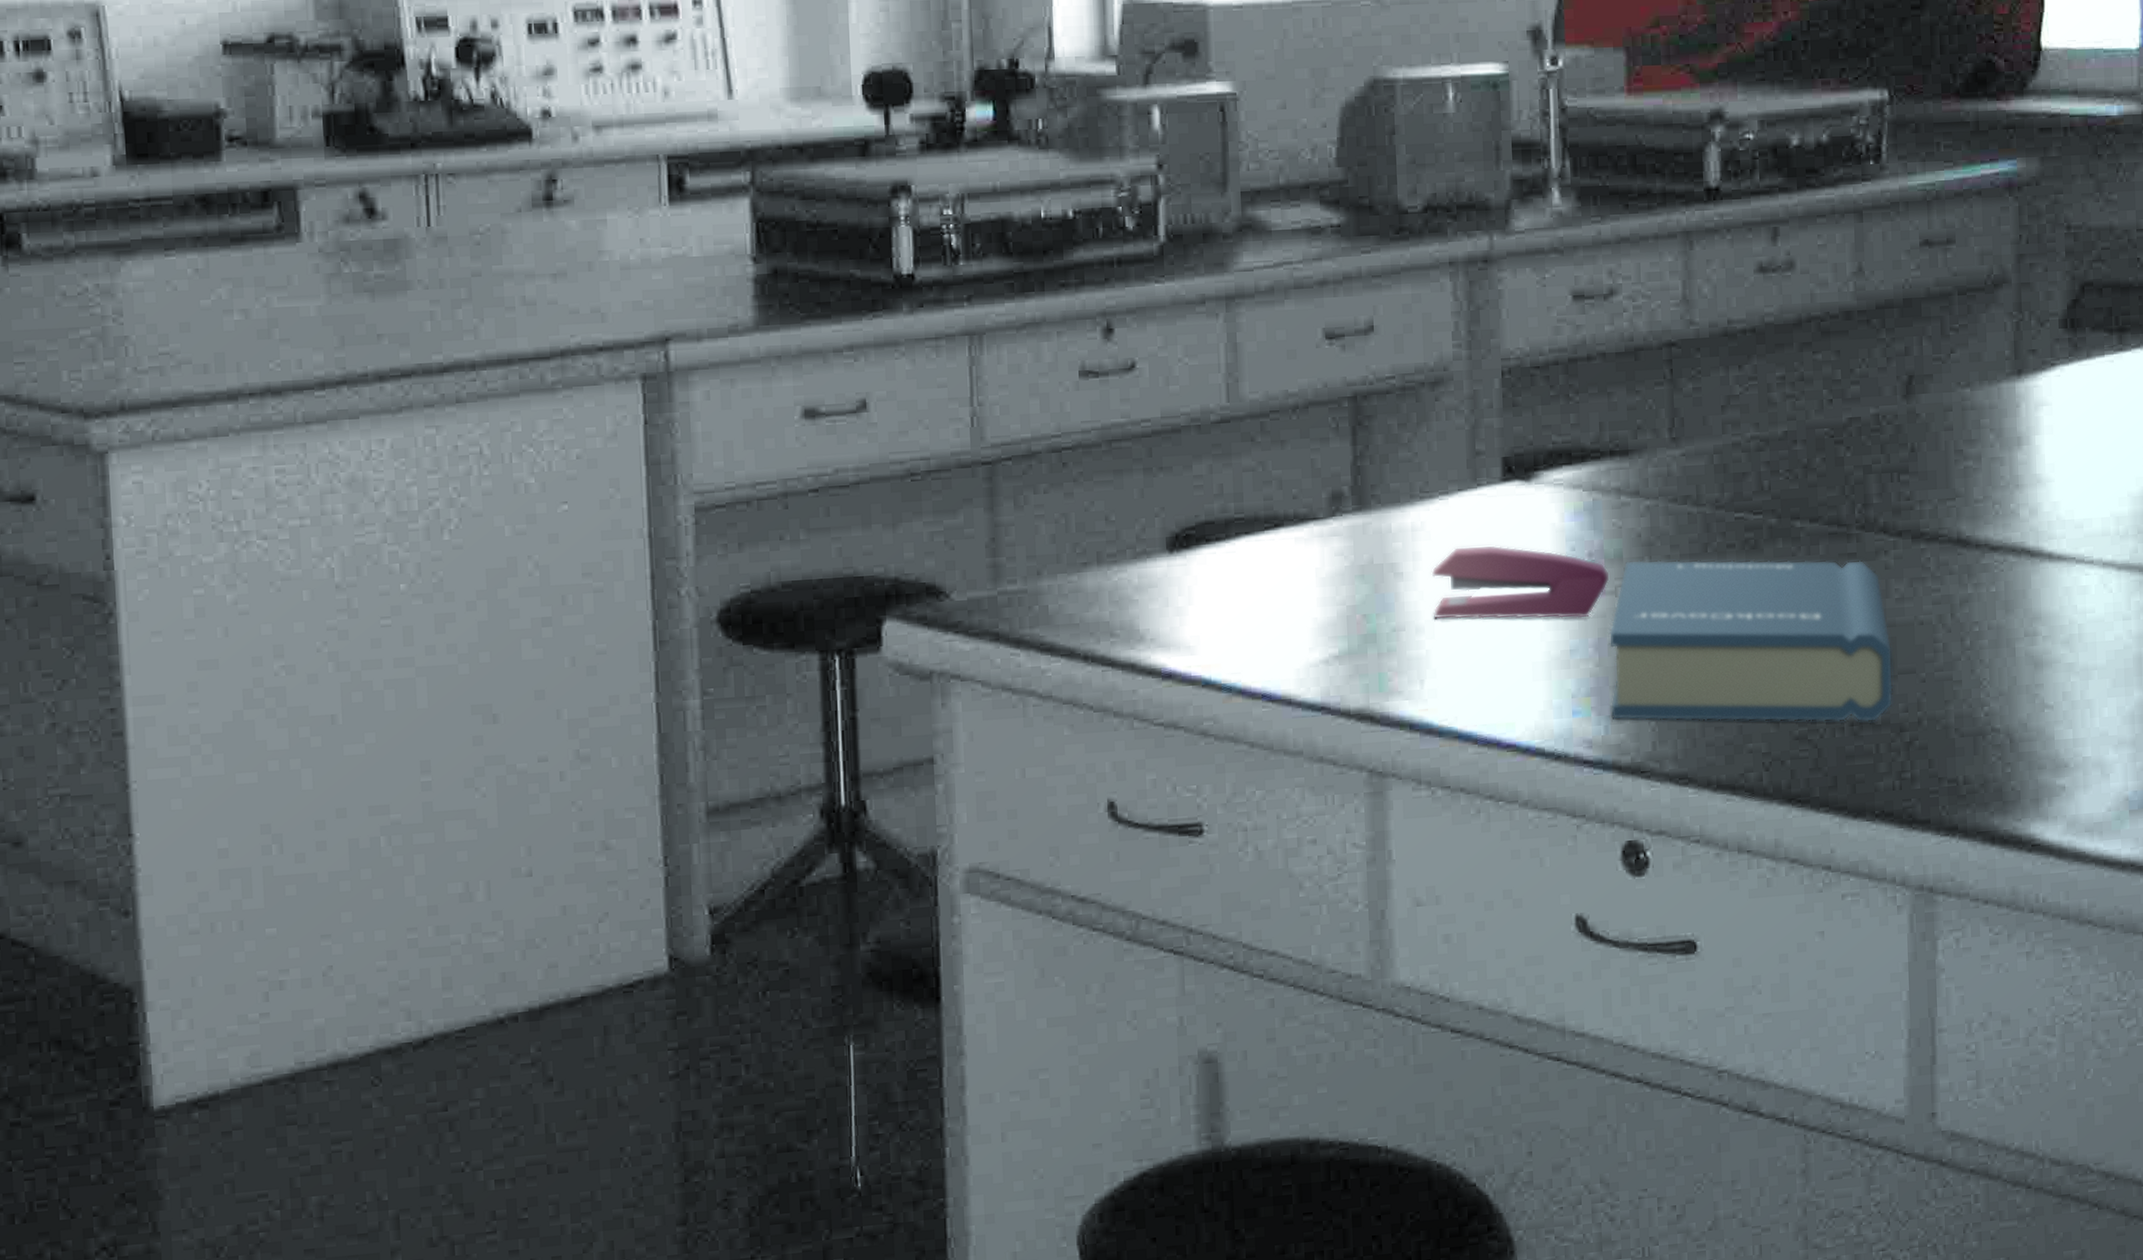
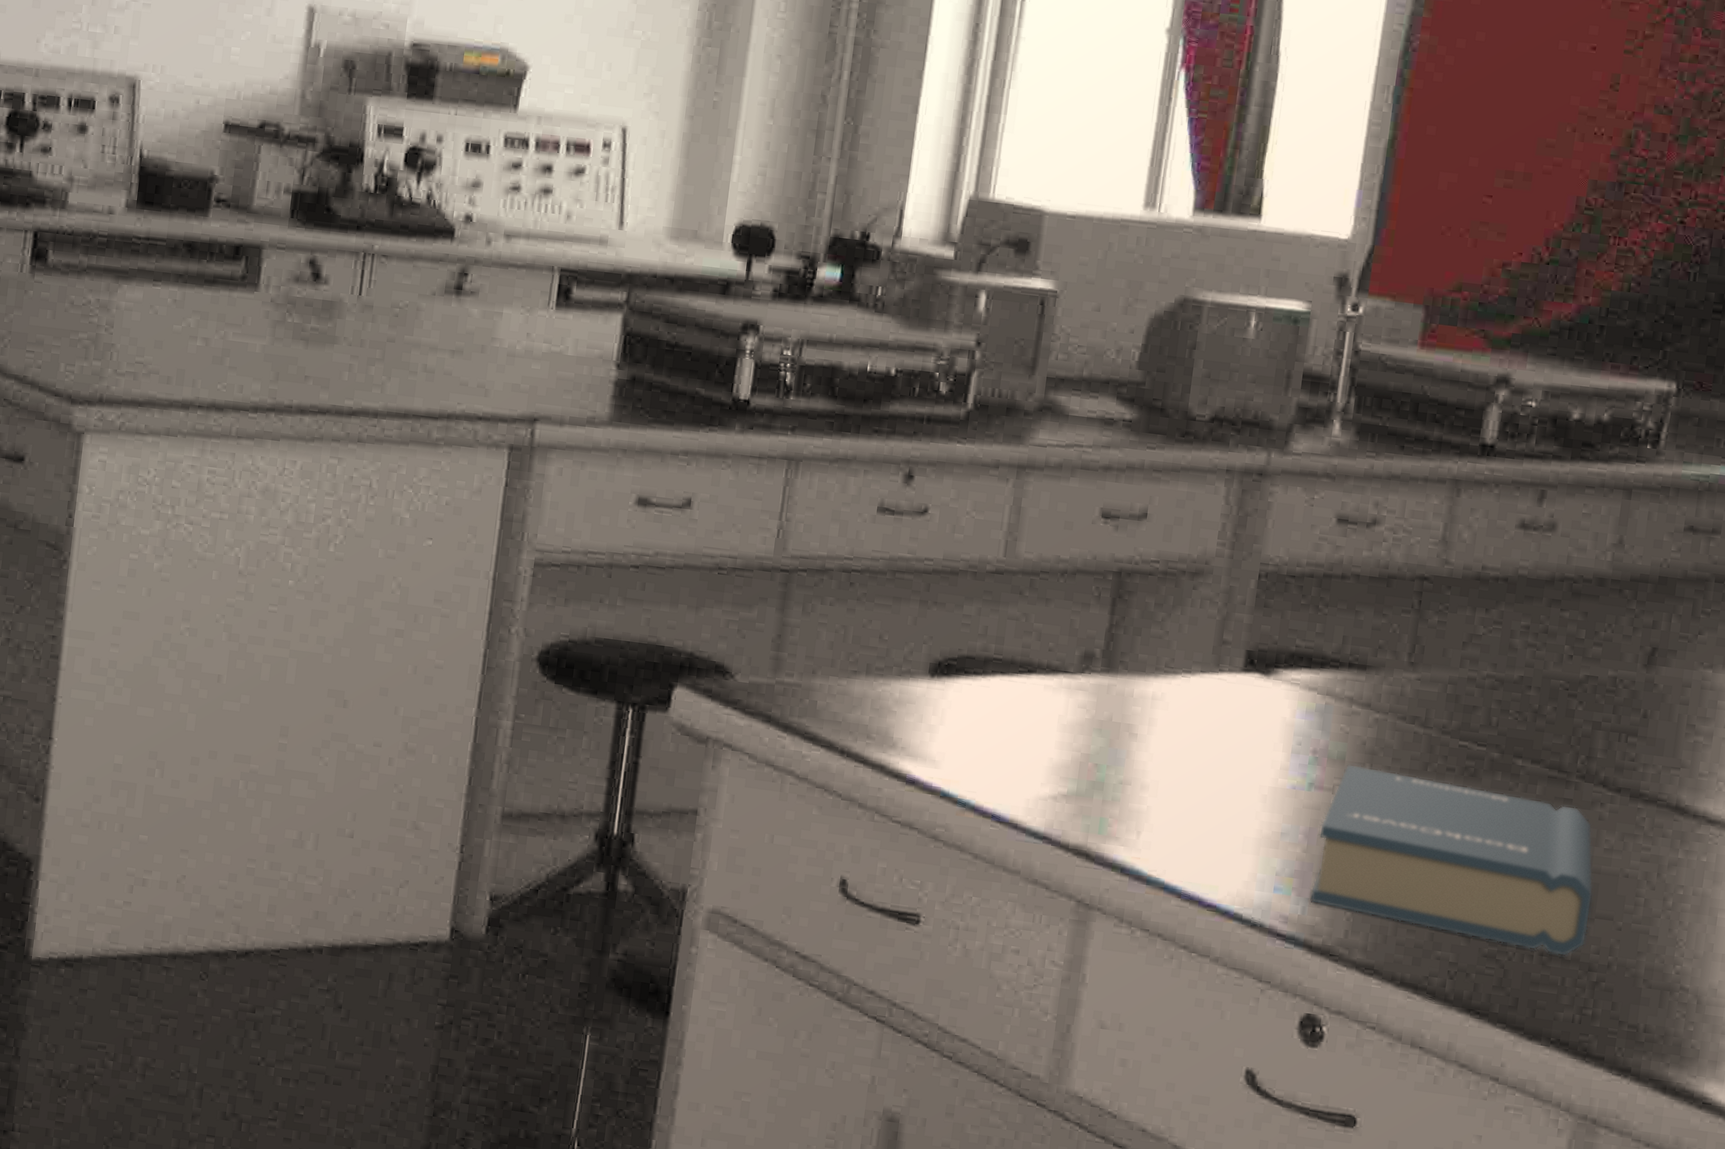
stapler: present [1431,545,1609,620] -> none [1159,721,1330,806]

